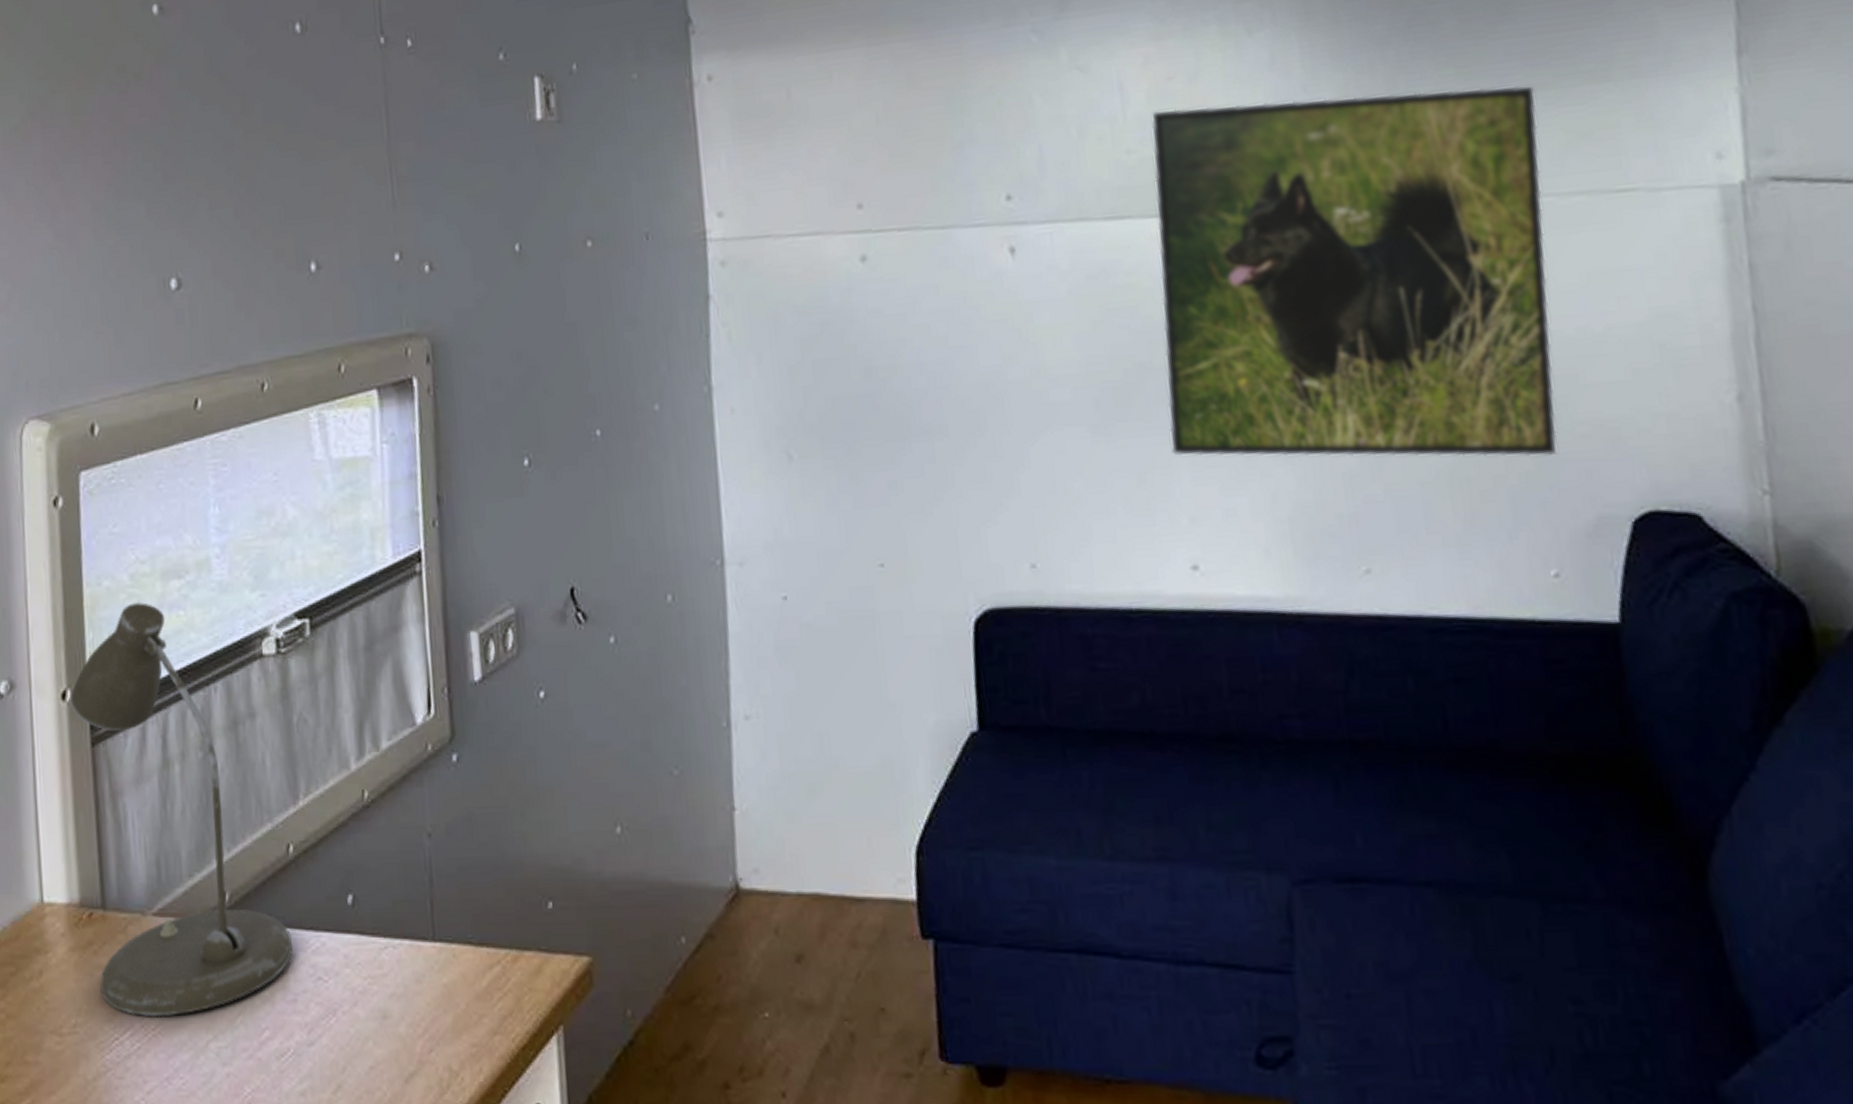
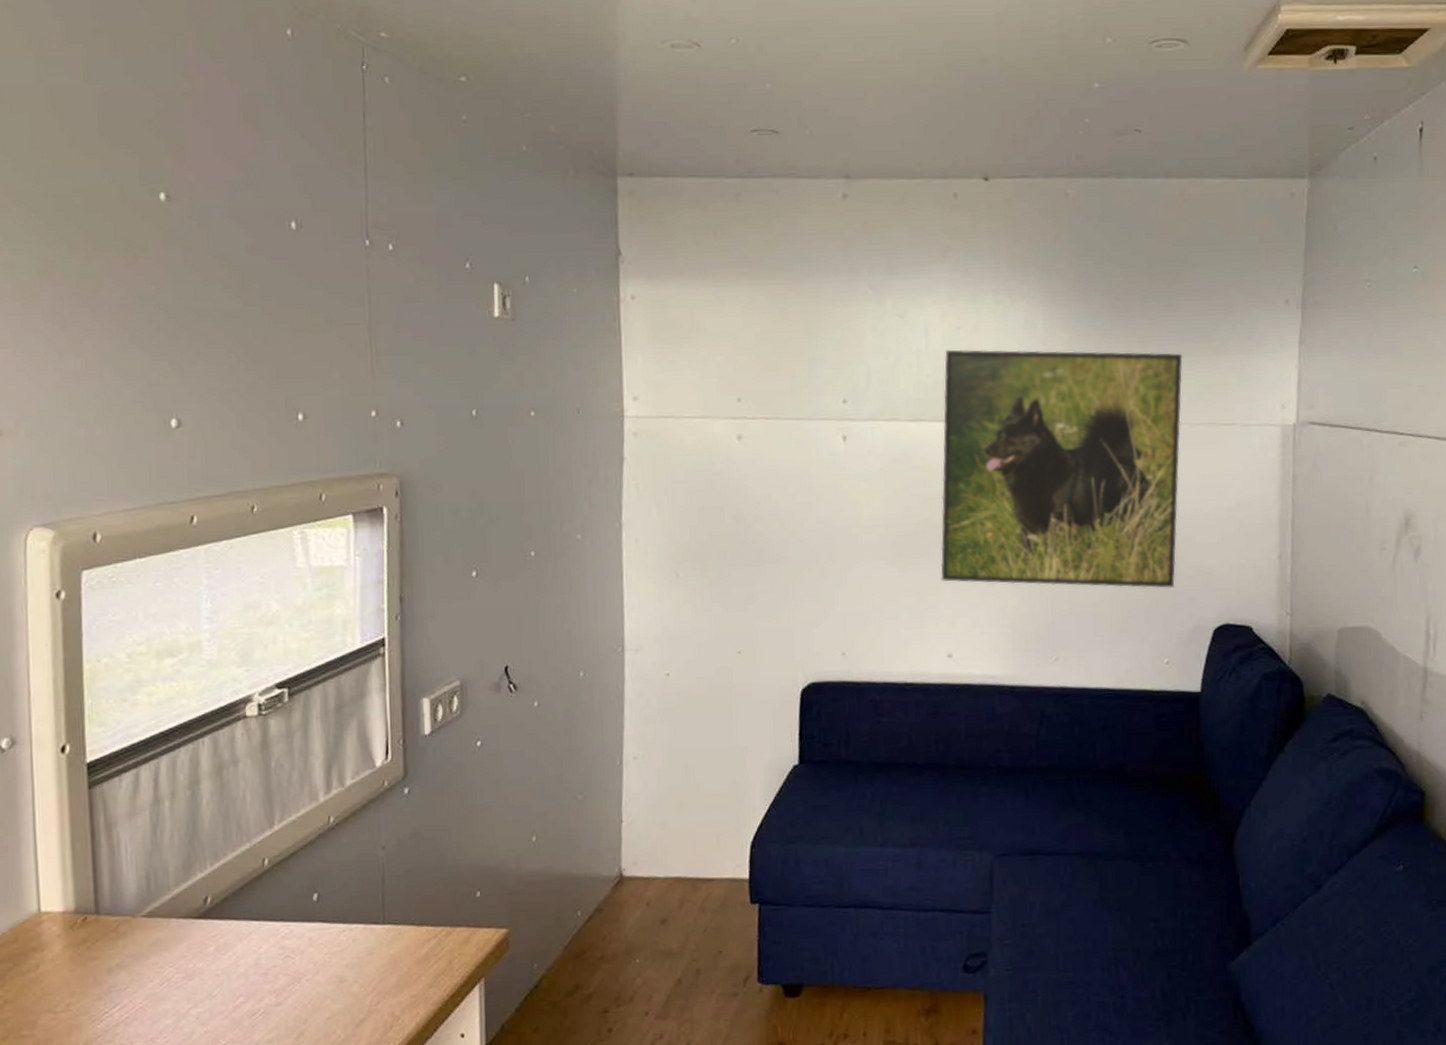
desk lamp: present [70,601,293,1017] -> none [69,675,265,994]

